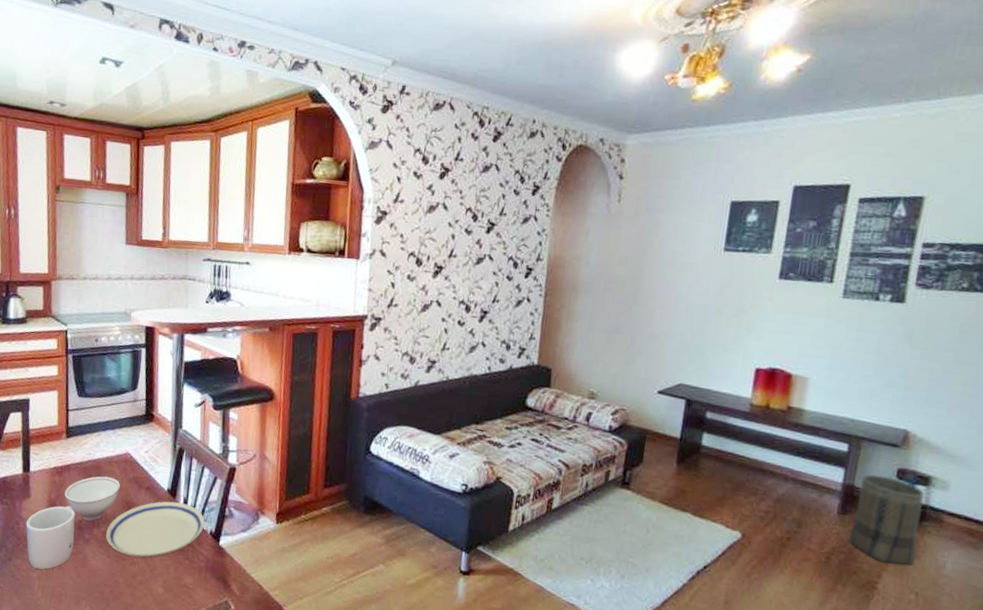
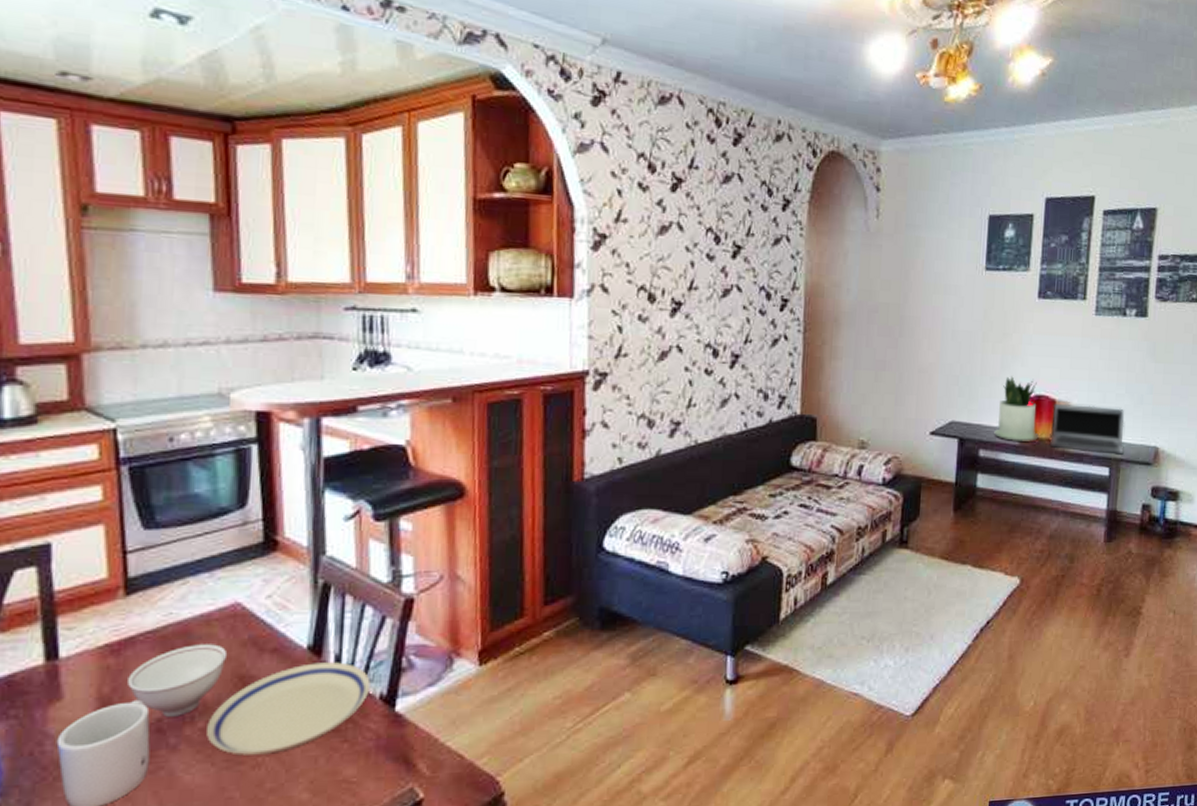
planter: none [723,348,773,410] -> present [994,376,1039,442]
laptop: none [782,378,870,434] -> present [1049,403,1124,456]
basket: present [849,474,924,566] -> none [1115,496,1174,586]

